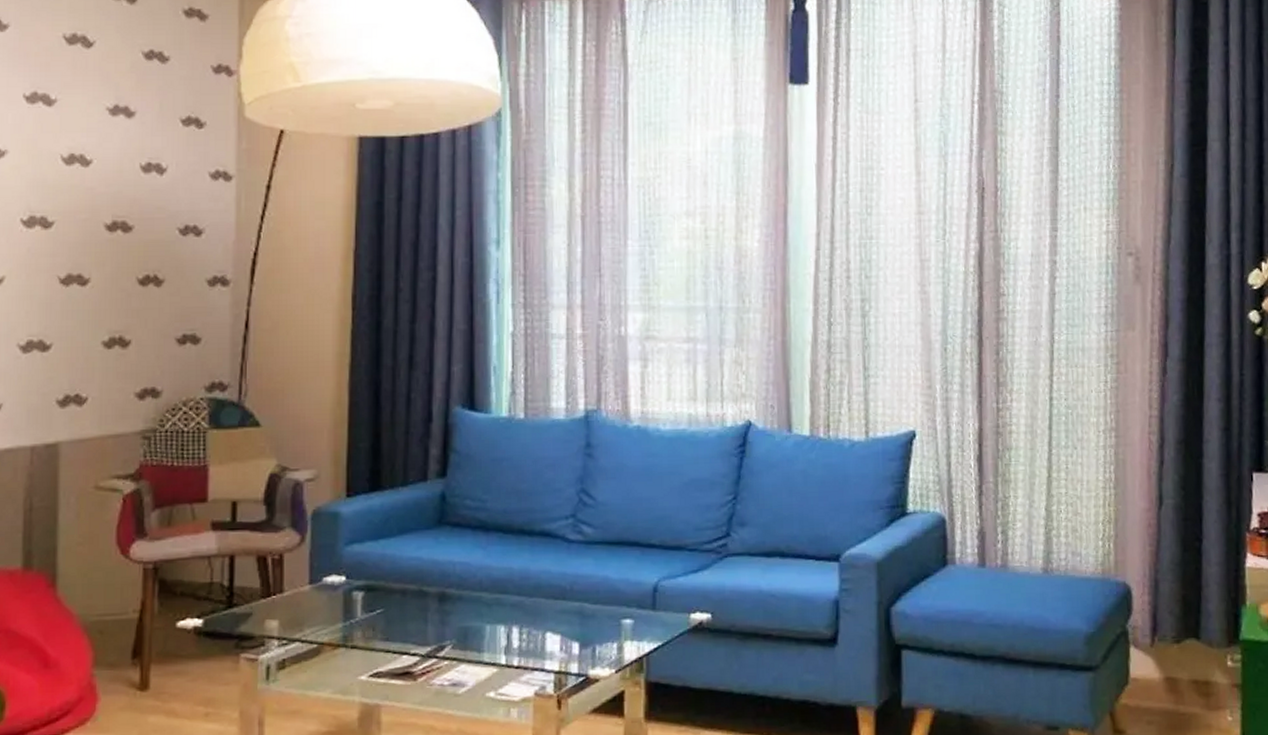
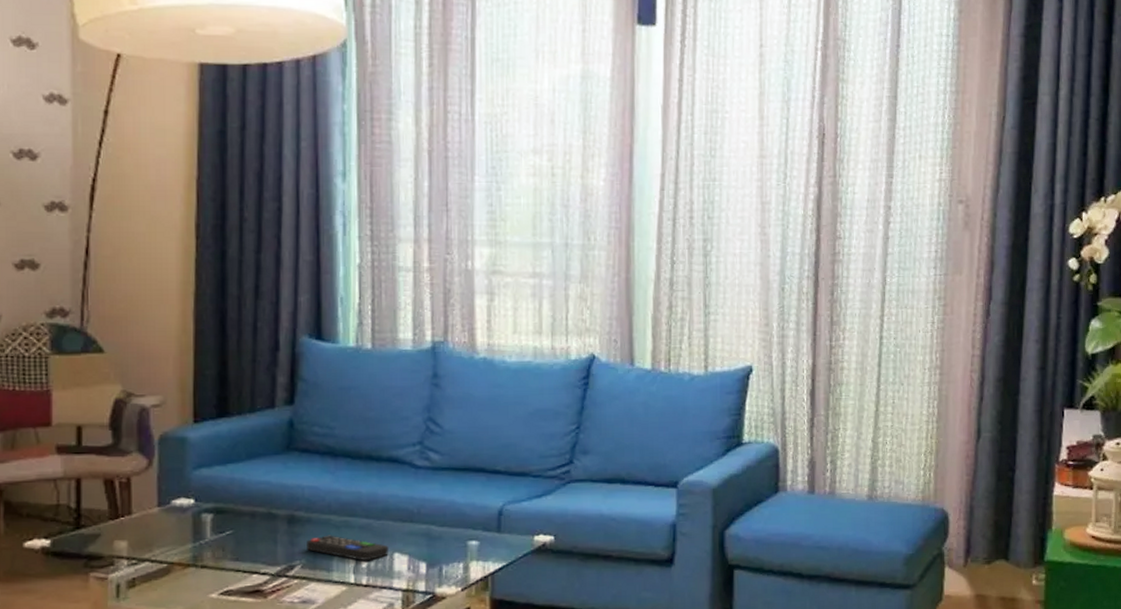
remote control: none [457,613,541,641] -> present [307,535,389,561]

